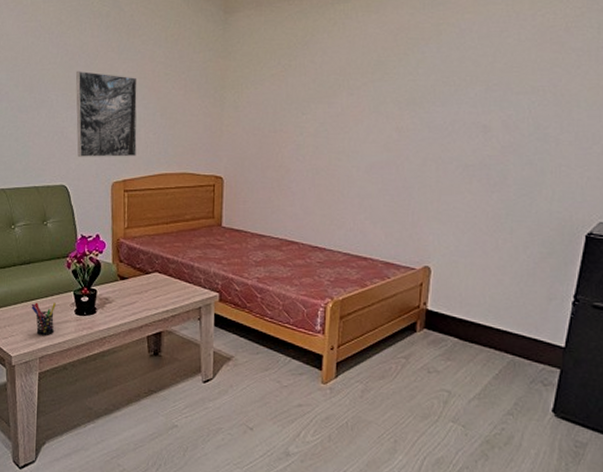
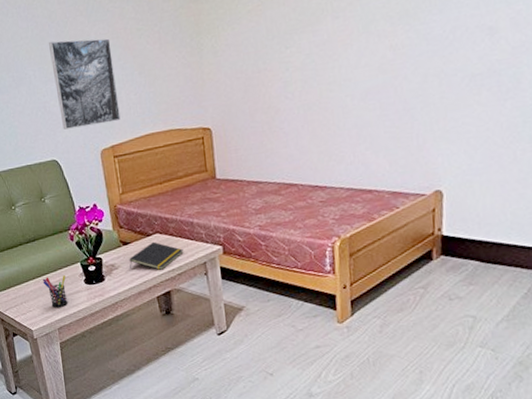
notepad: none [124,280,180,309] -> present [129,241,184,270]

